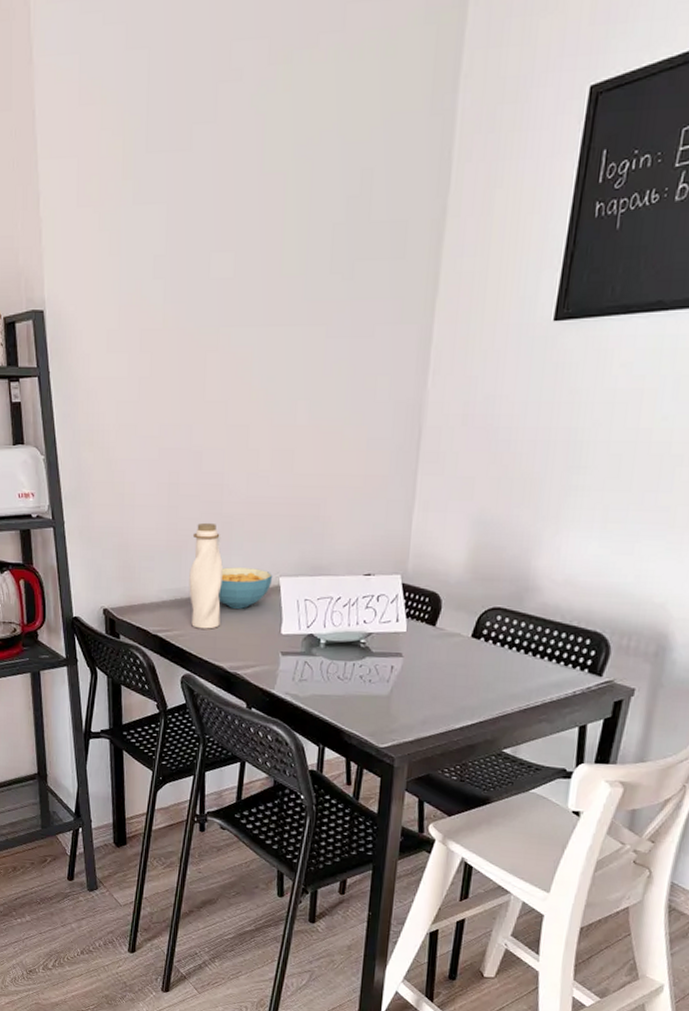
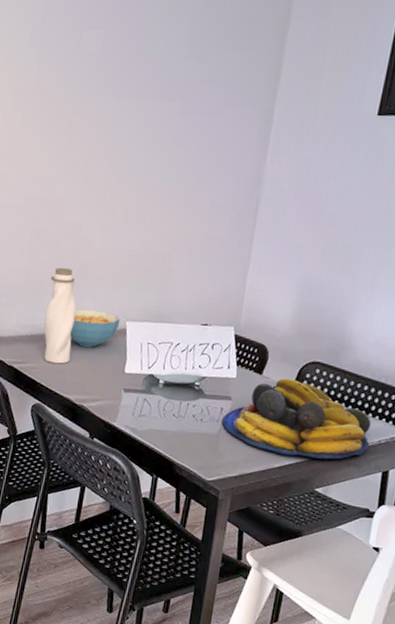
fruit bowl: none [393,627,564,717] -> present [222,378,371,460]

